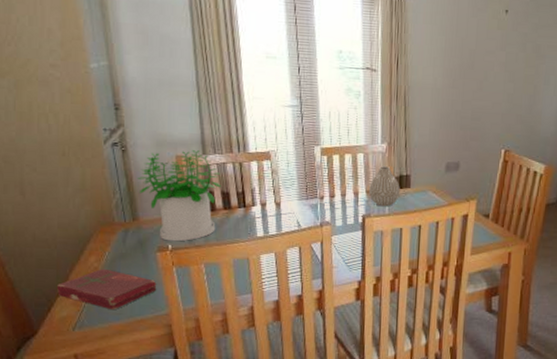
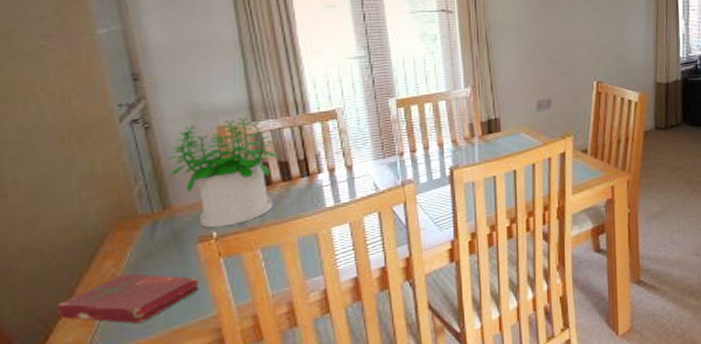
vase: present [369,166,400,207] -> none [455,112,490,156]

